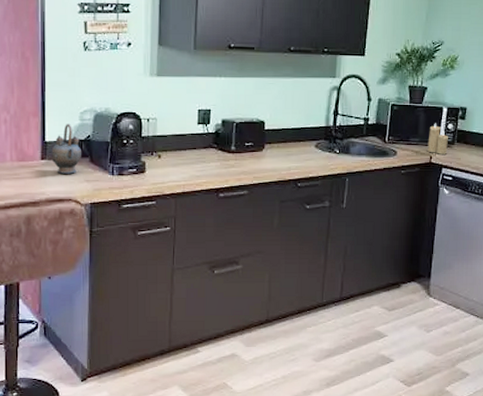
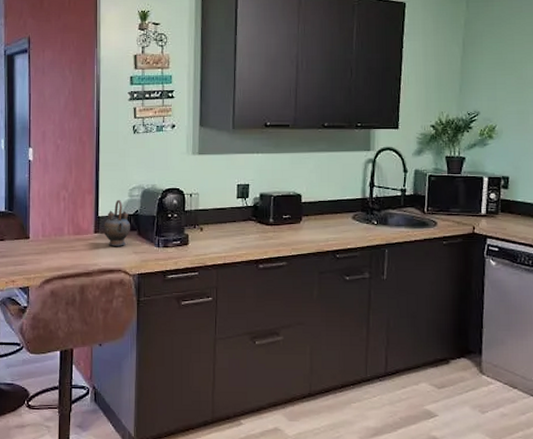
candle: present [427,123,449,154] -> none [469,193,492,225]

